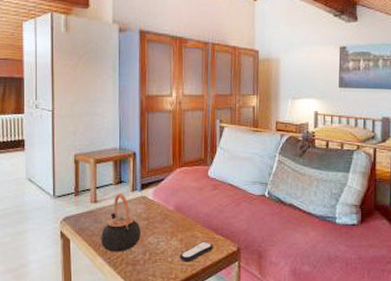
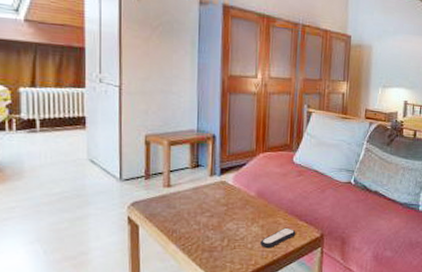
teapot: present [101,193,141,252] -> none [174,177,219,239]

